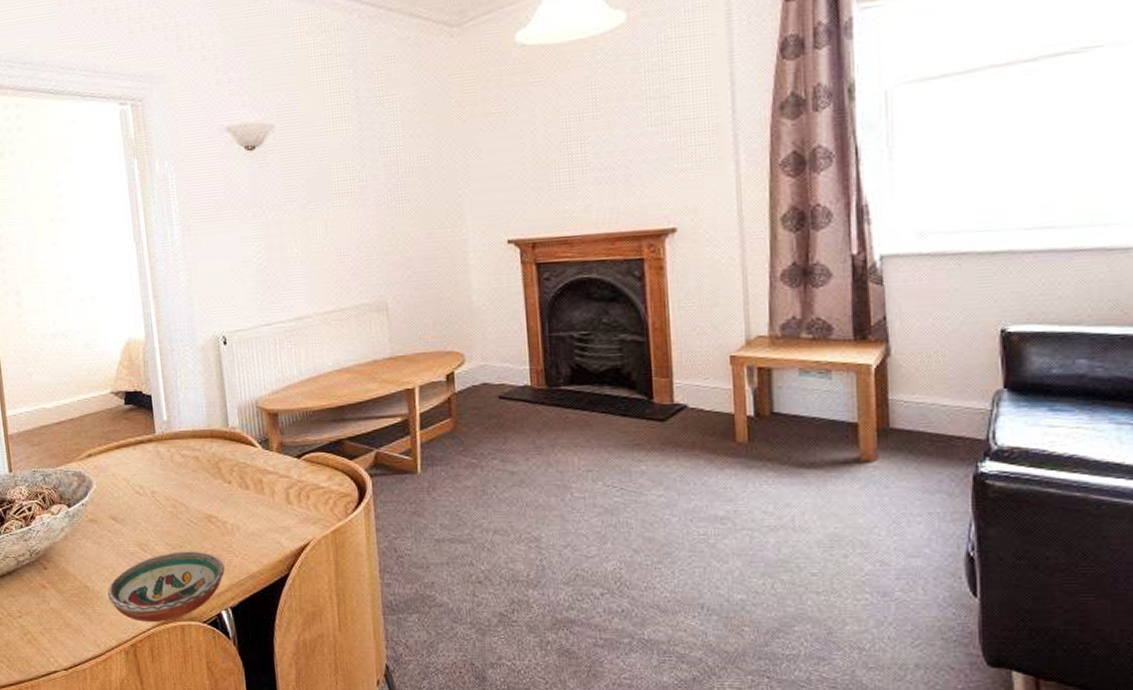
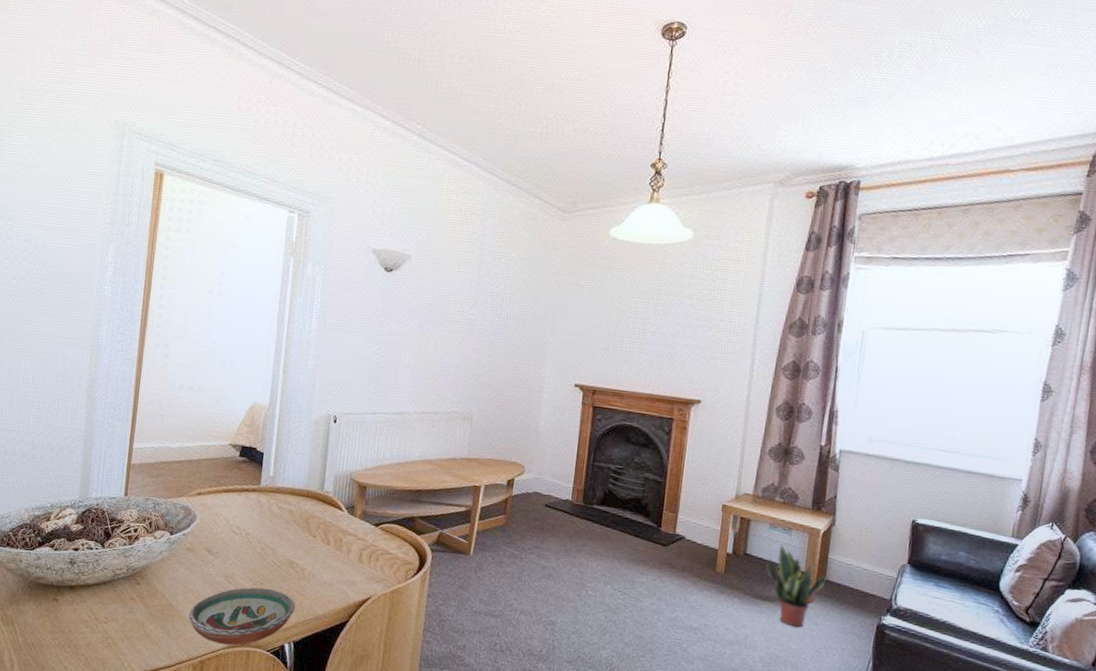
potted plant: none [804,392,890,496] -> present [766,544,826,628]

